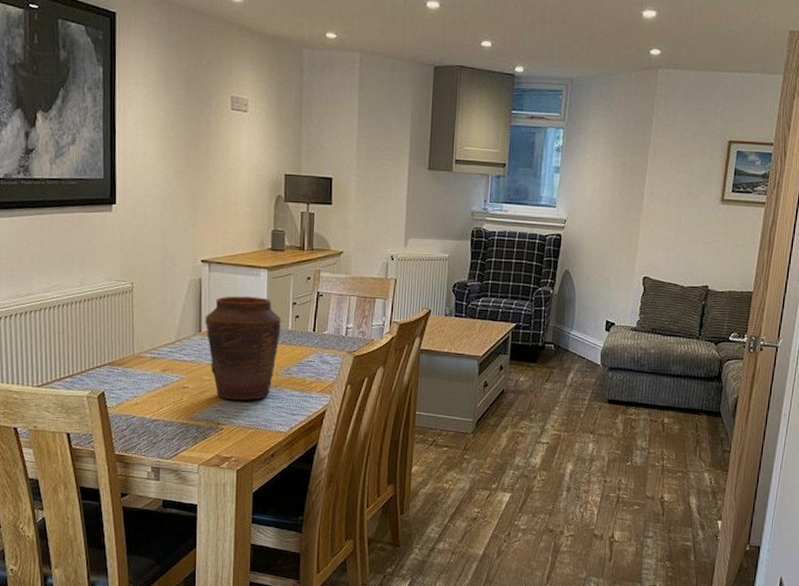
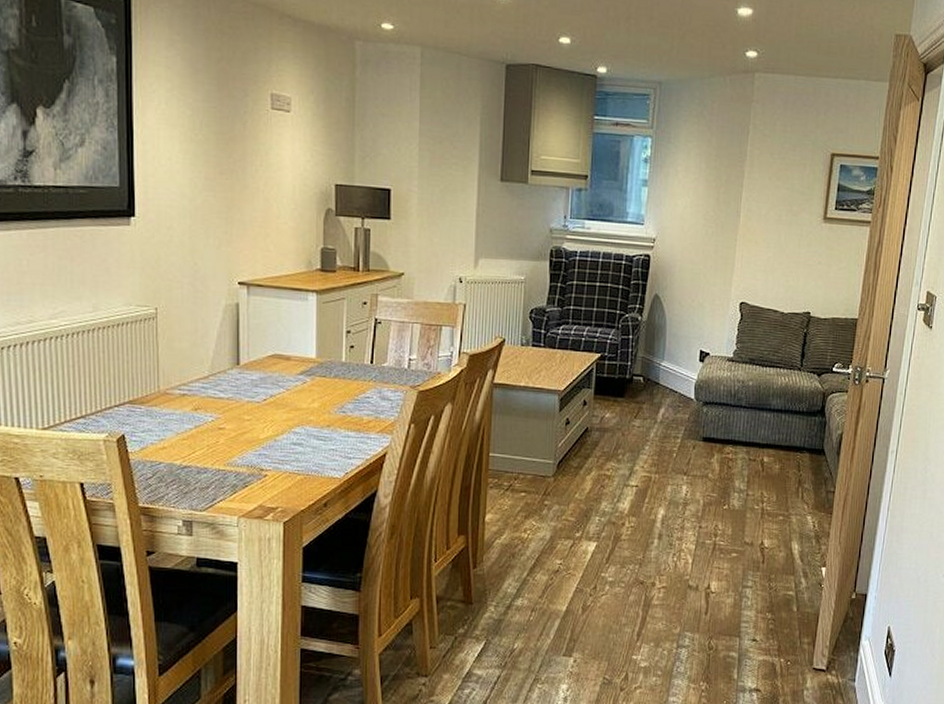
vase: present [204,296,281,401] -> none [243,323,333,443]

